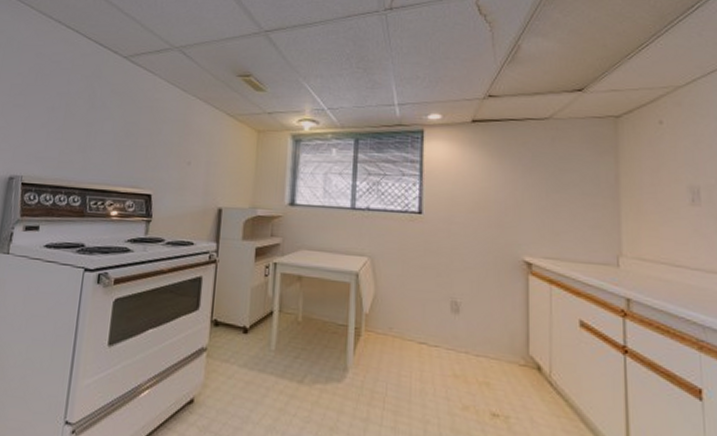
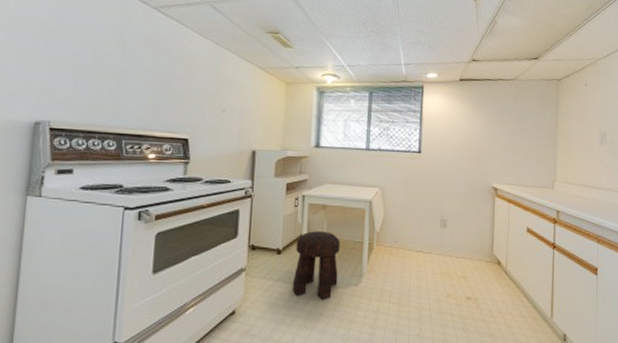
stool: none [260,307,319,398] -> present [292,231,340,301]

